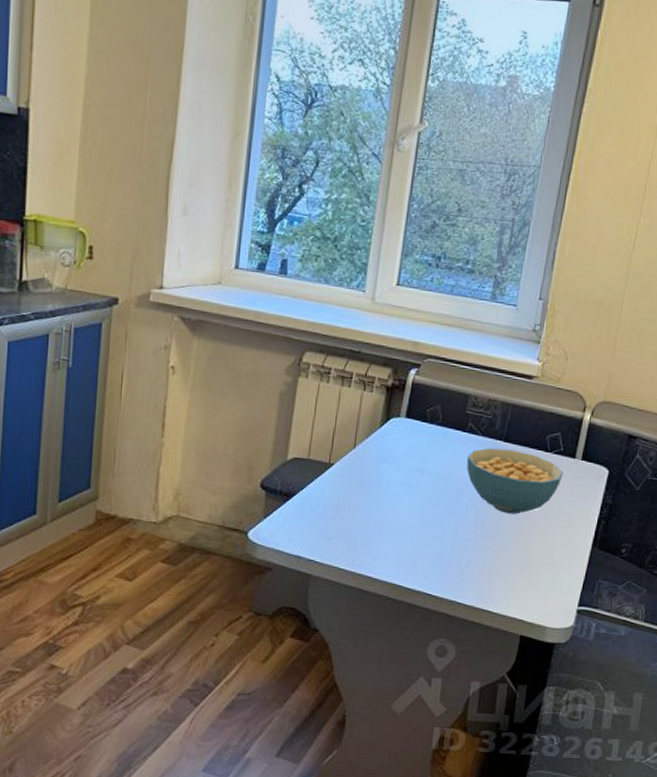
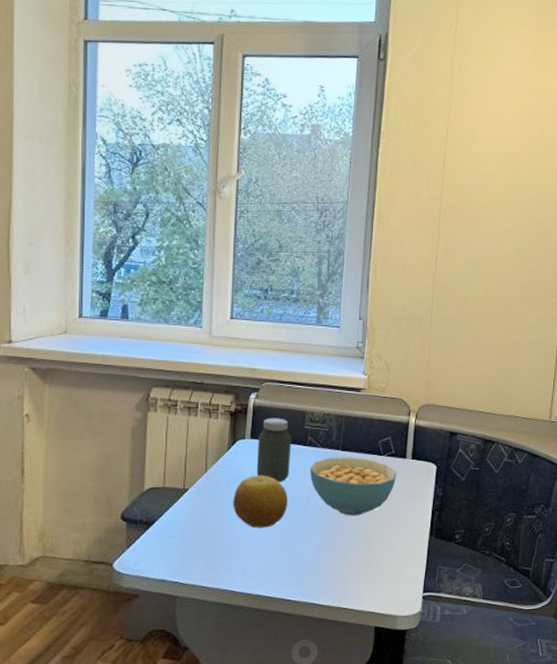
fruit: none [379,457,440,515] -> present [233,475,288,528]
jar: none [408,397,451,468] -> present [256,418,291,482]

